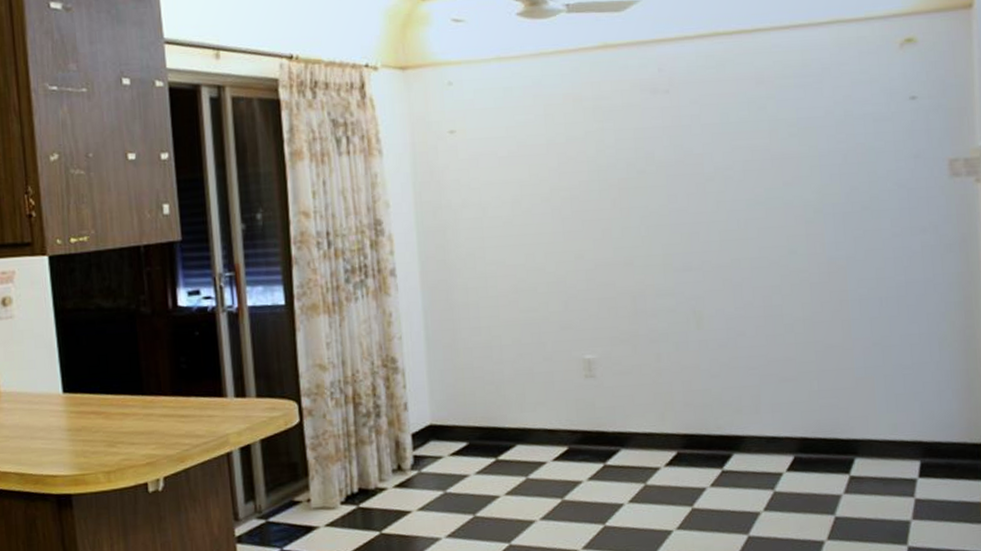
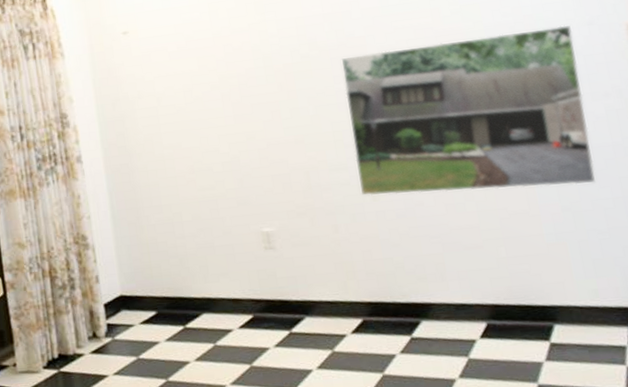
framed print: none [677,156,906,324] -> present [341,25,596,196]

